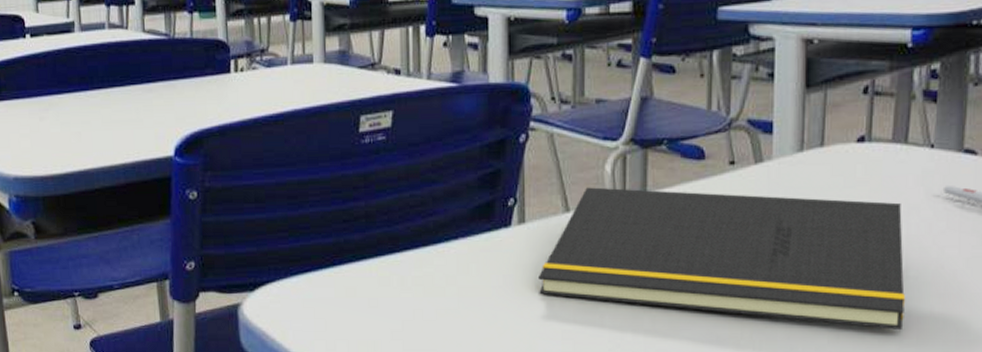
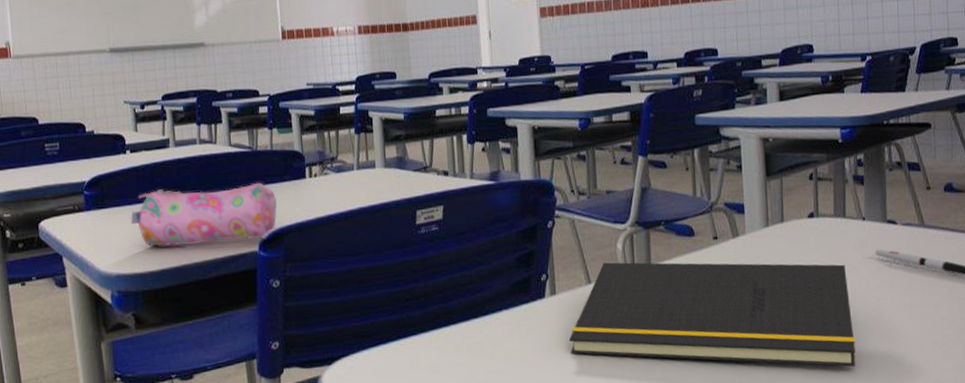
pencil case: none [30,76,197,147] -> present [130,182,278,247]

